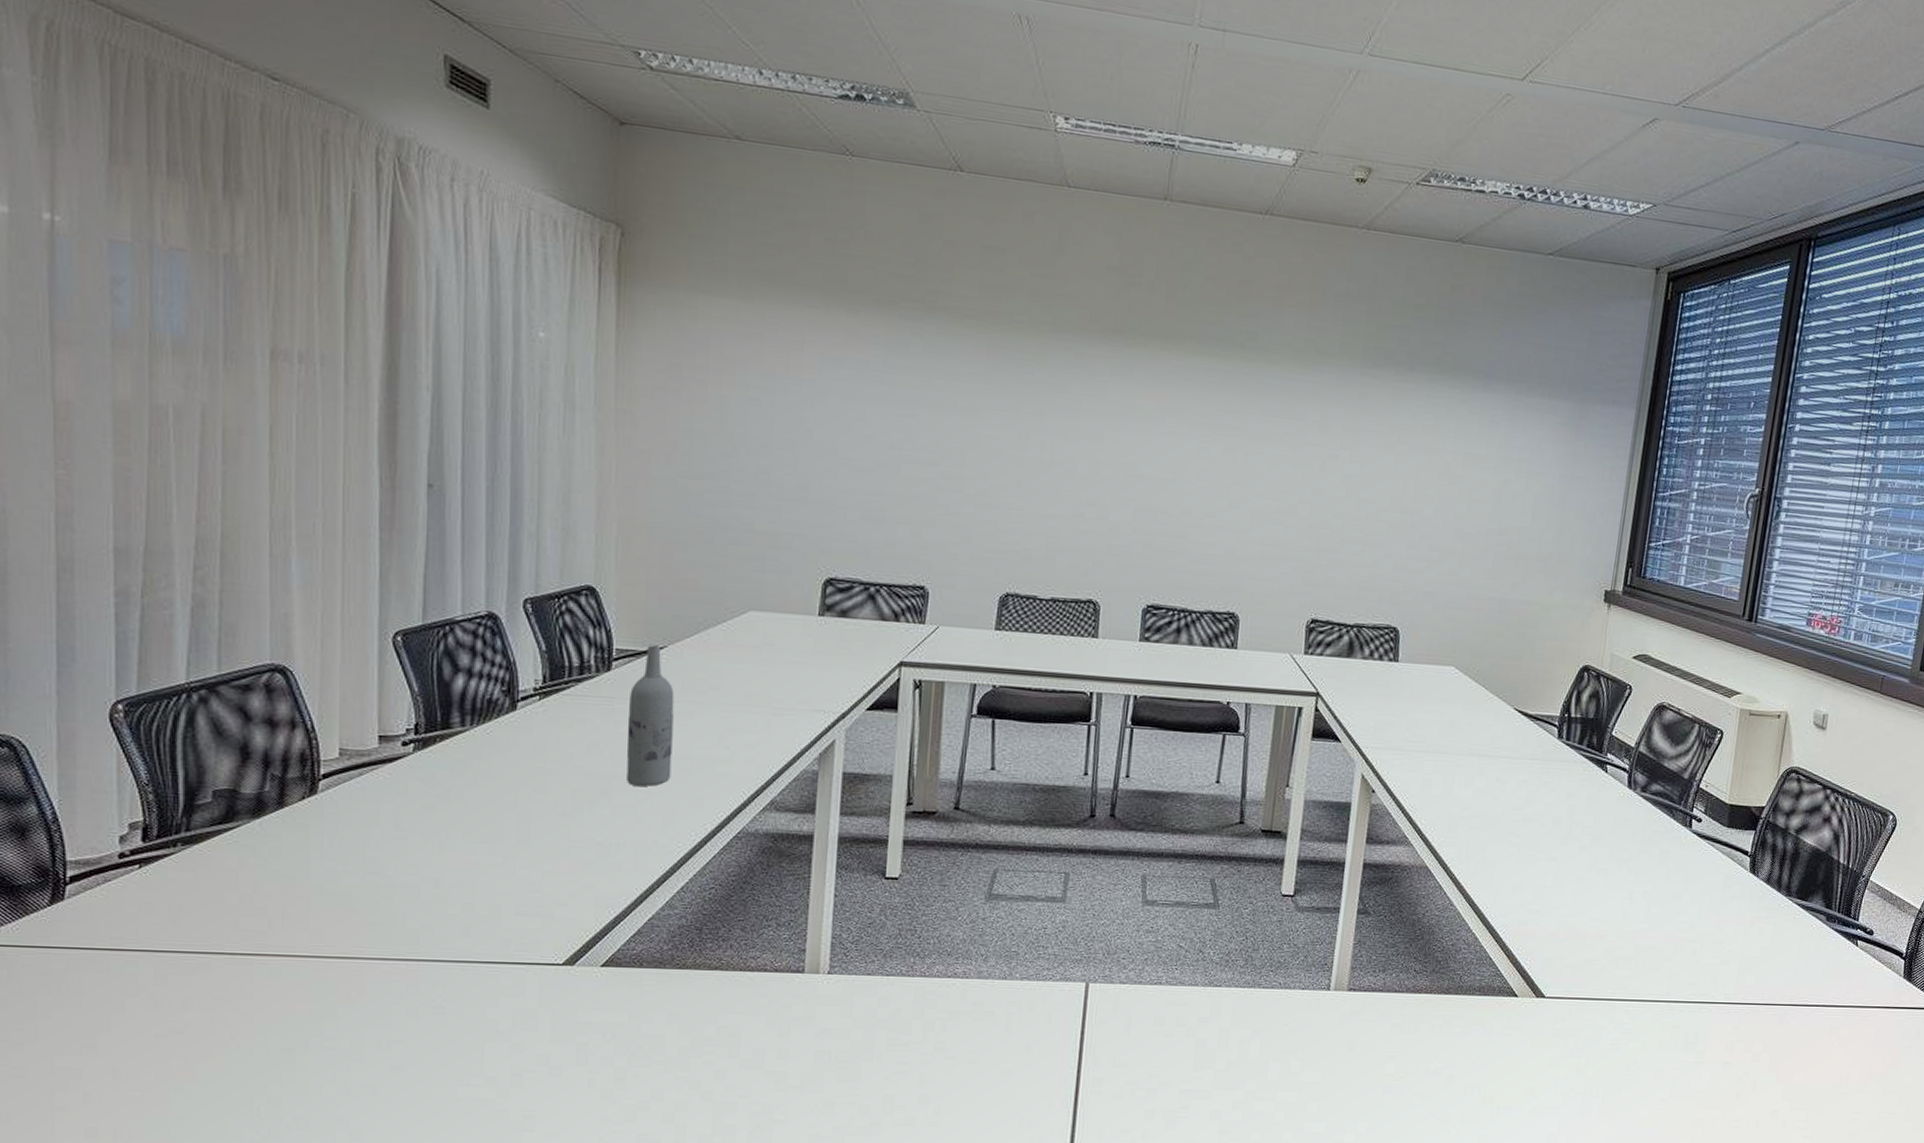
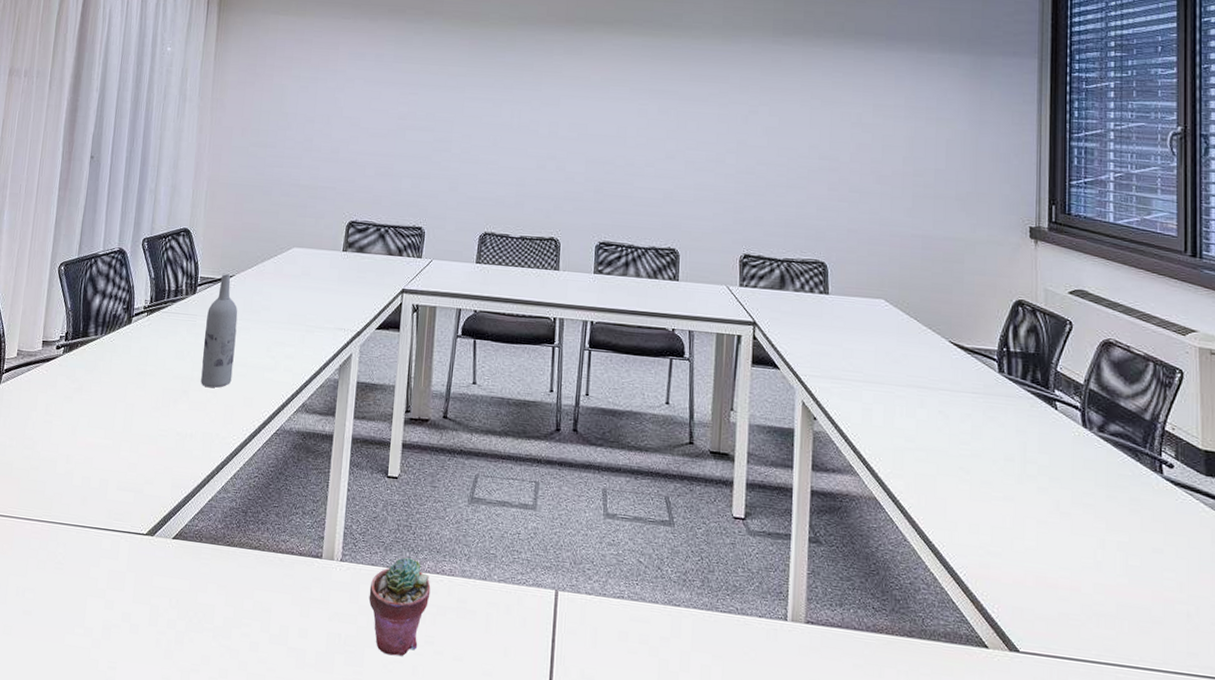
potted succulent: none [865,964,941,1066] -> present [368,557,431,656]

